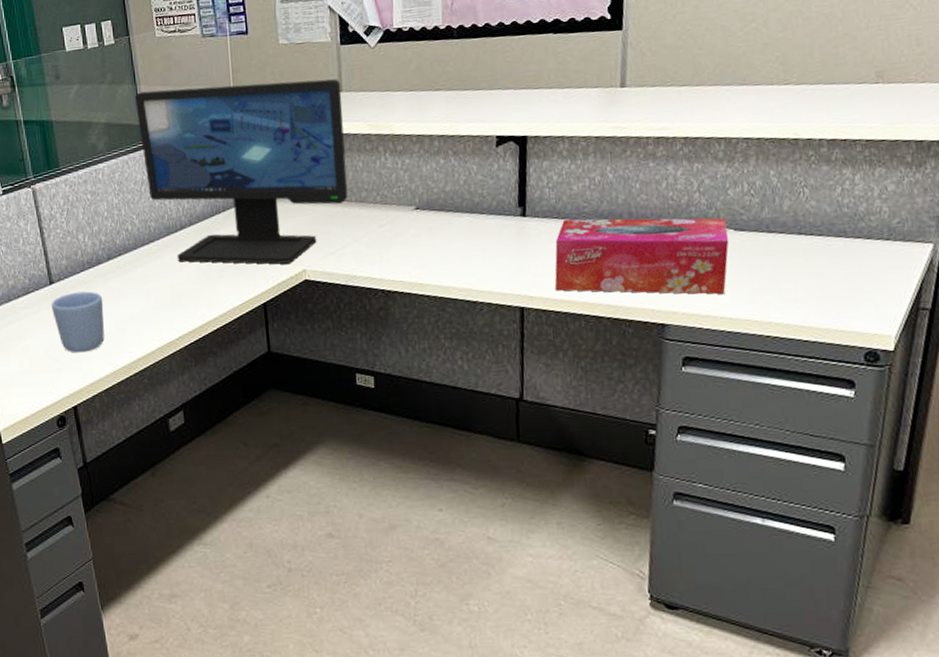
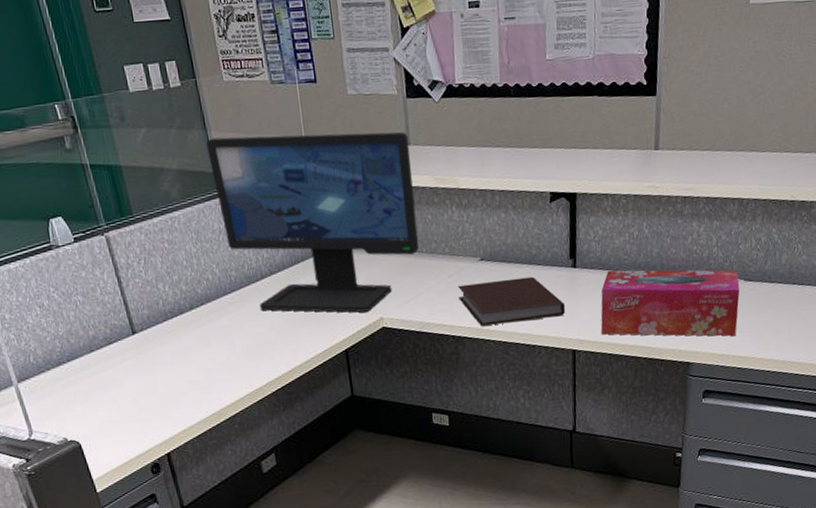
mug: present [51,291,105,353] -> none [135,340,193,402]
notebook: none [389,226,513,280] -> present [457,276,566,326]

